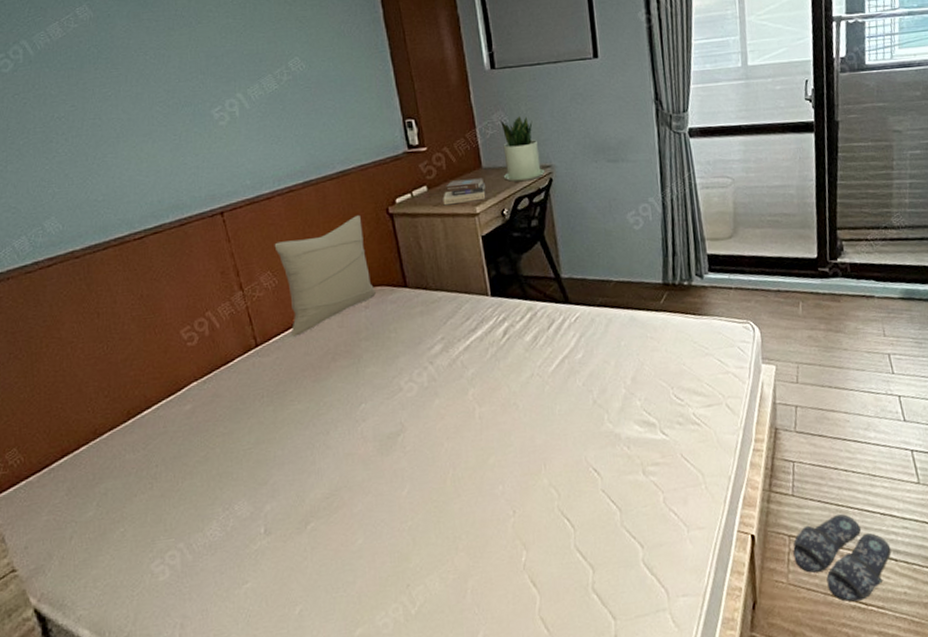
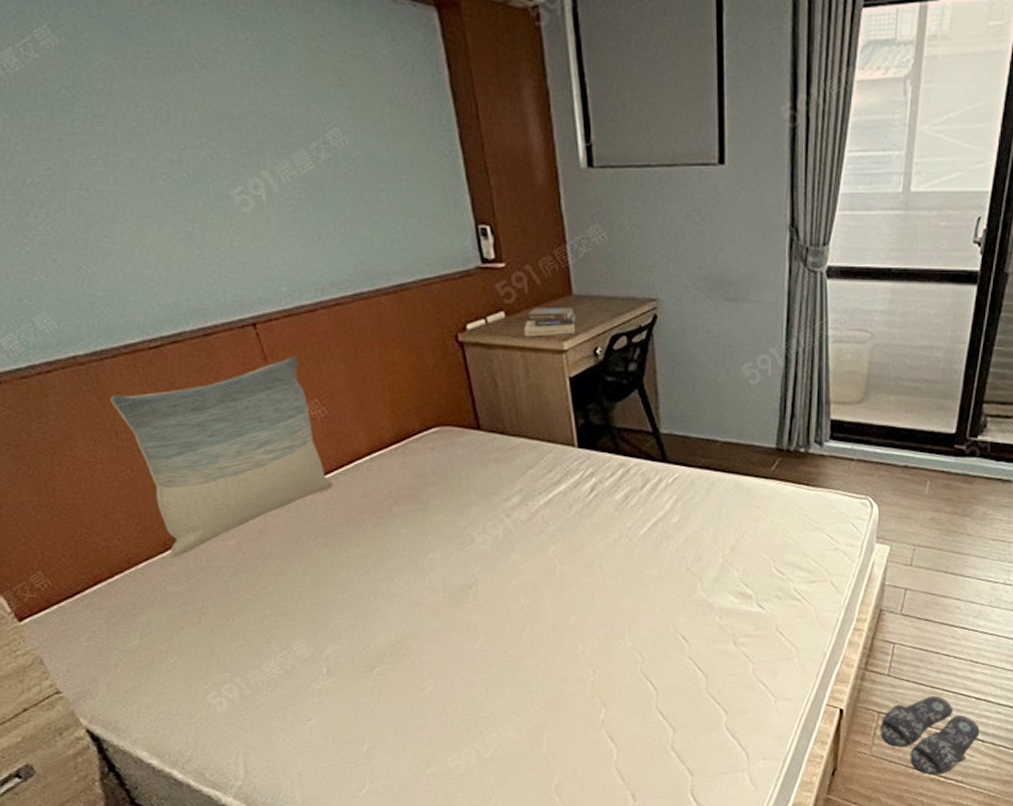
pillow: none [97,236,280,426] -> present [110,356,334,558]
pillow: present [274,214,376,337] -> none [320,340,444,475]
planter: present [500,116,545,182] -> none [597,233,649,316]

